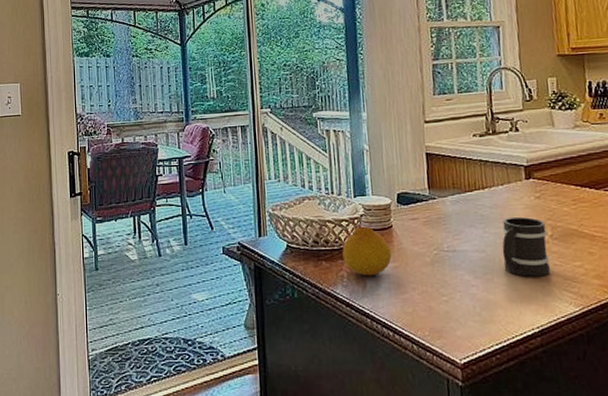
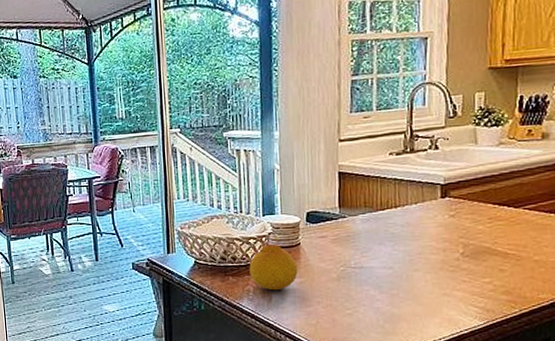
mug: present [502,216,550,277] -> none [410,234,459,292]

